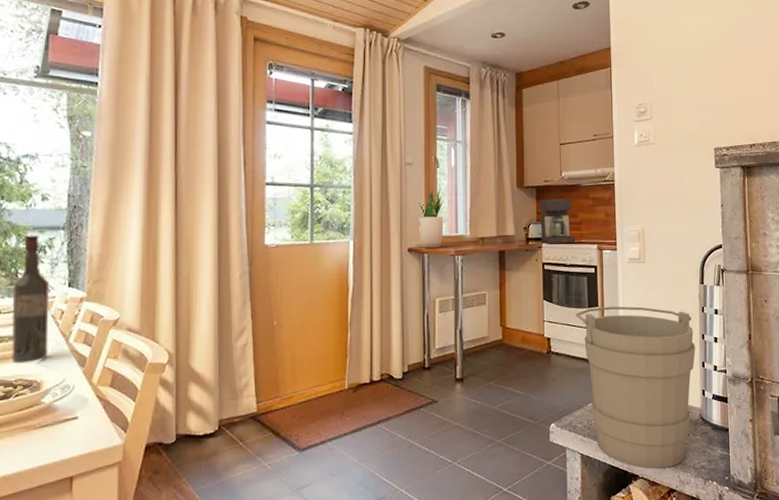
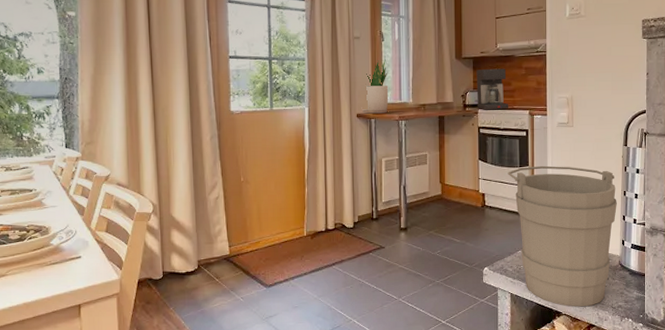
wine bottle: present [11,235,49,364] -> none [19,103,53,212]

